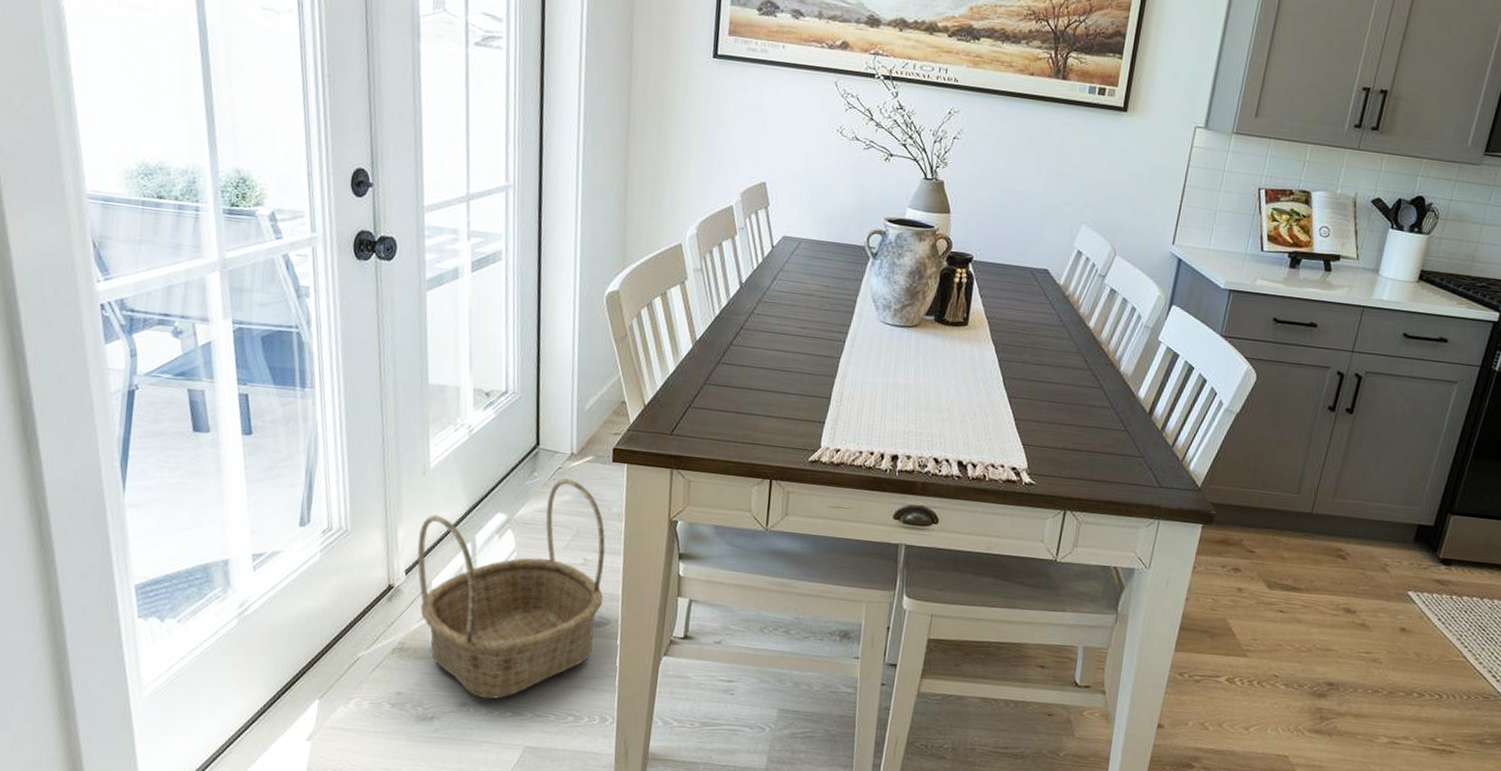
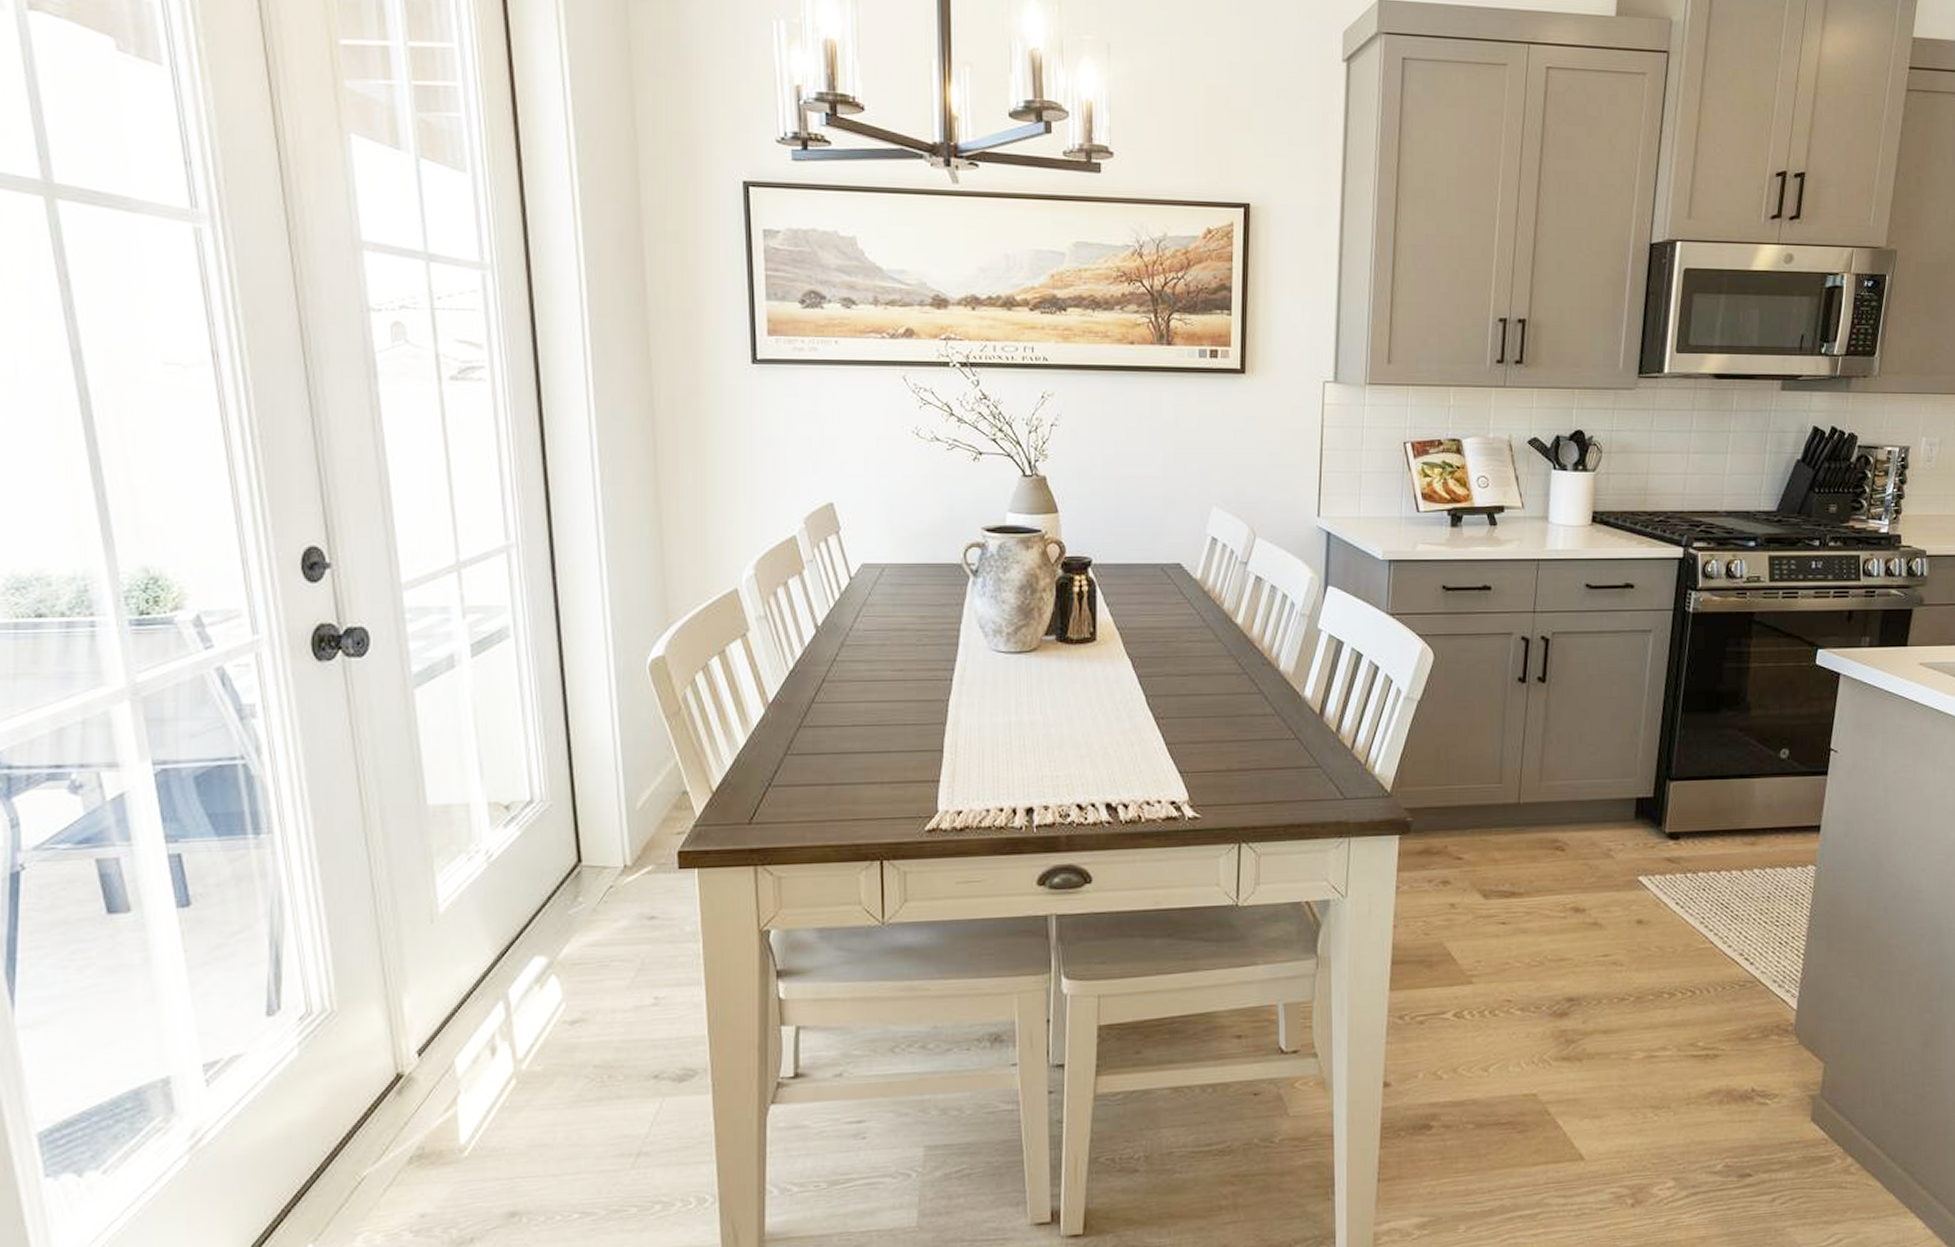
basket: present [417,478,606,700] -> none [431,899,684,1202]

